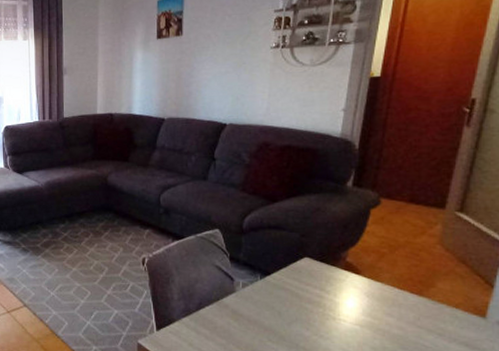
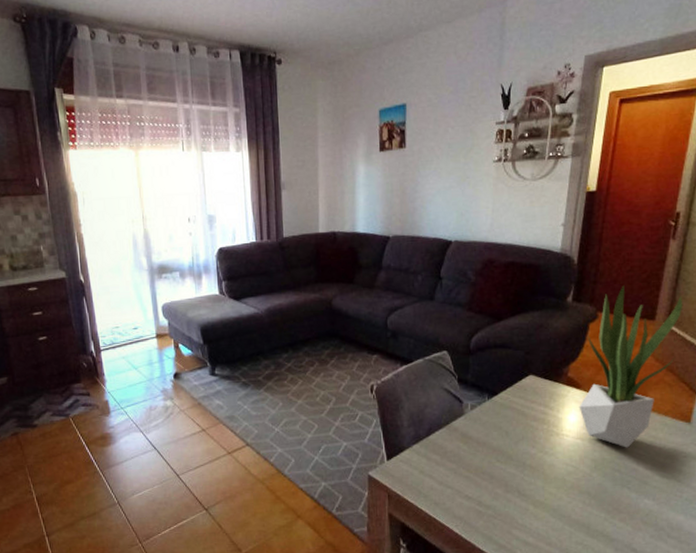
potted plant: none [358,172,477,338] -> present [579,285,682,448]

